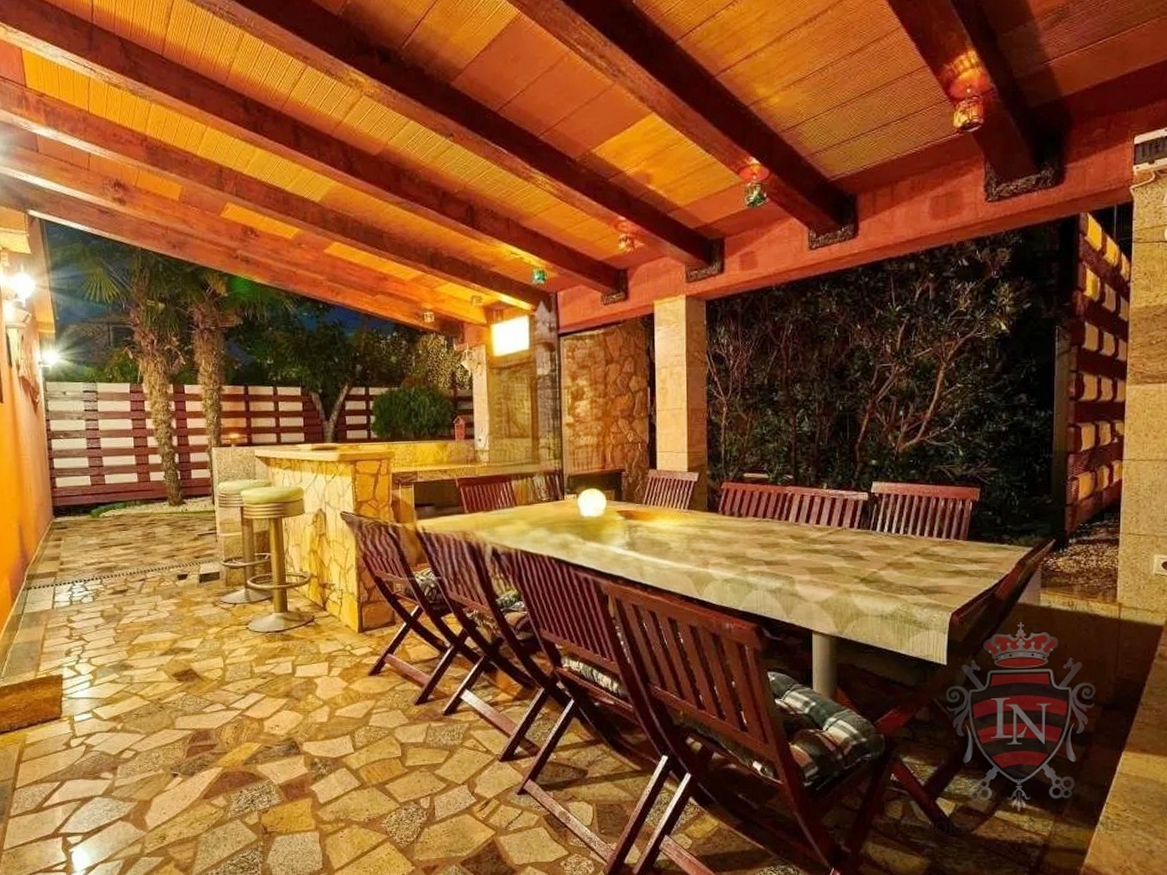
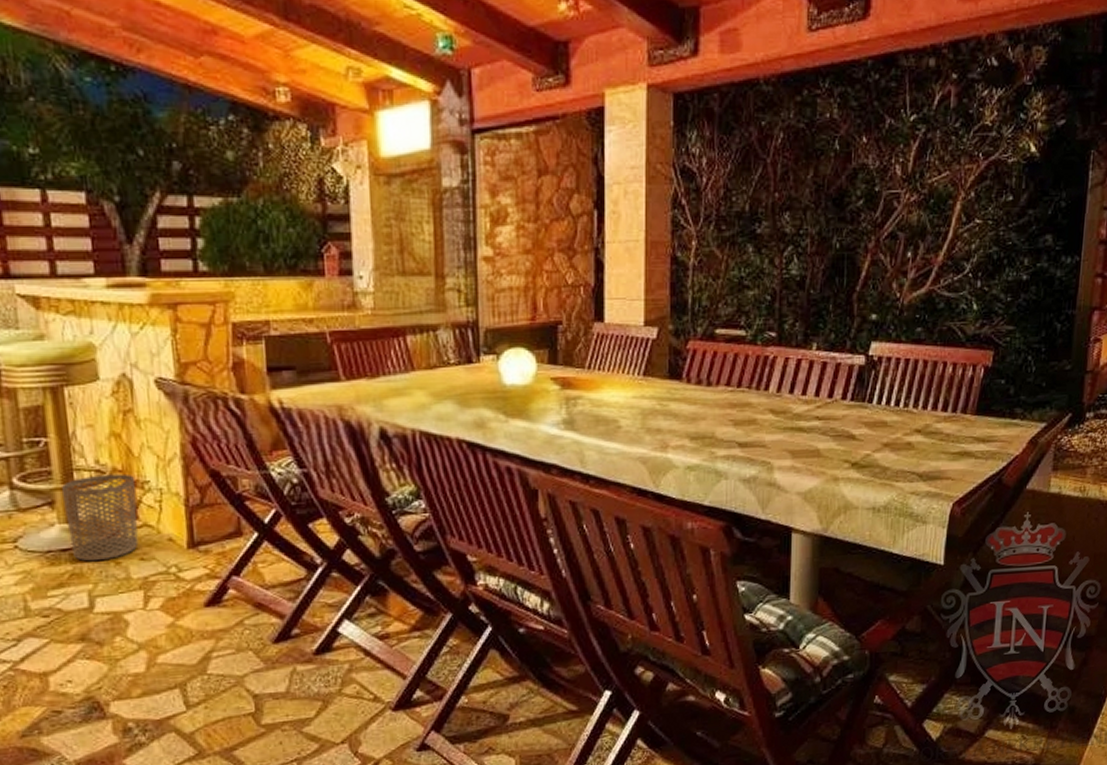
waste bin: none [278,578,326,640] -> present [62,473,139,562]

